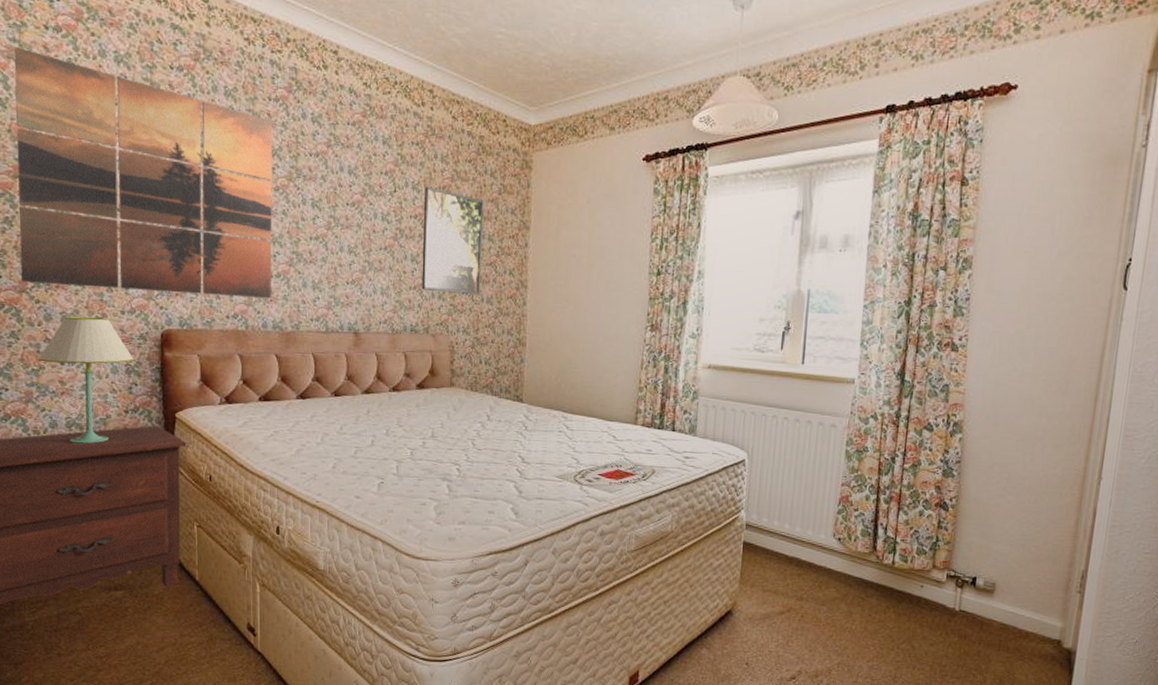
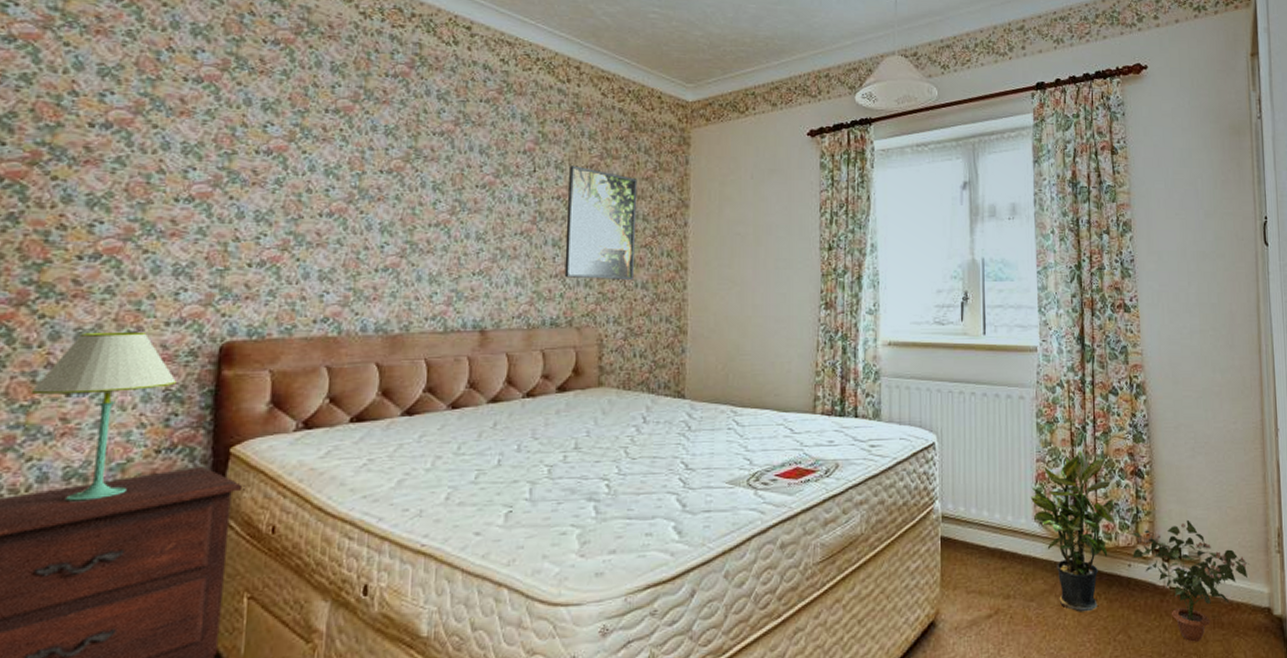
wall art: present [14,46,273,299] -> none [22,15,390,297]
potted plant: none [831,479,915,621] -> present [1030,450,1115,612]
potted plant: none [926,552,1047,660] -> present [1132,519,1250,642]

